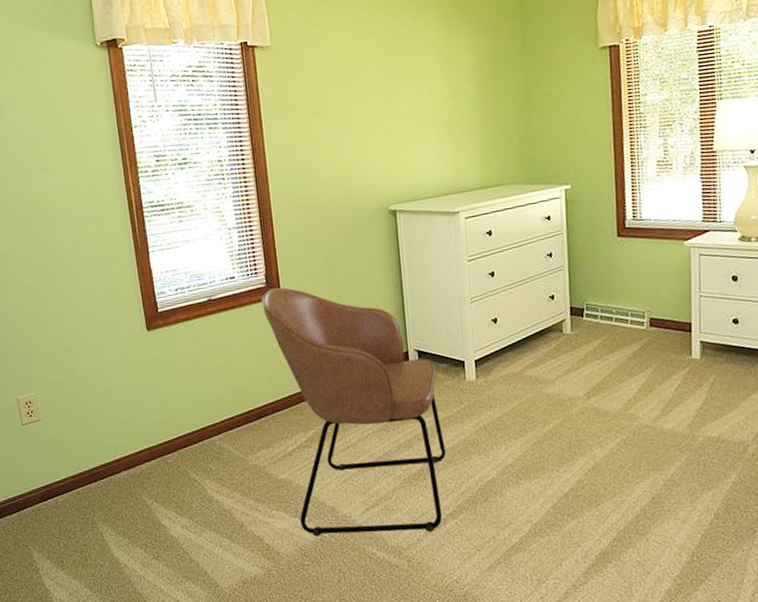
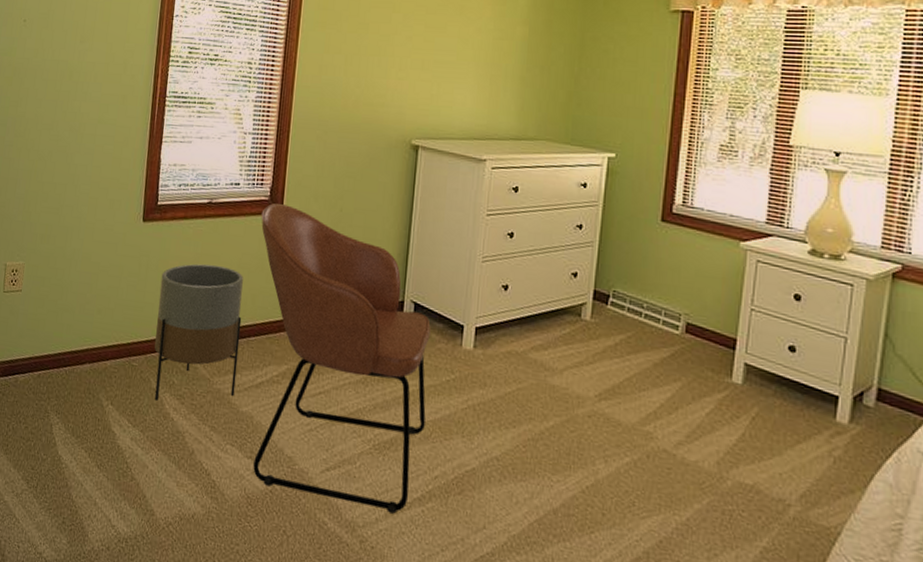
planter: none [177,355,270,488] -> present [154,263,243,400]

